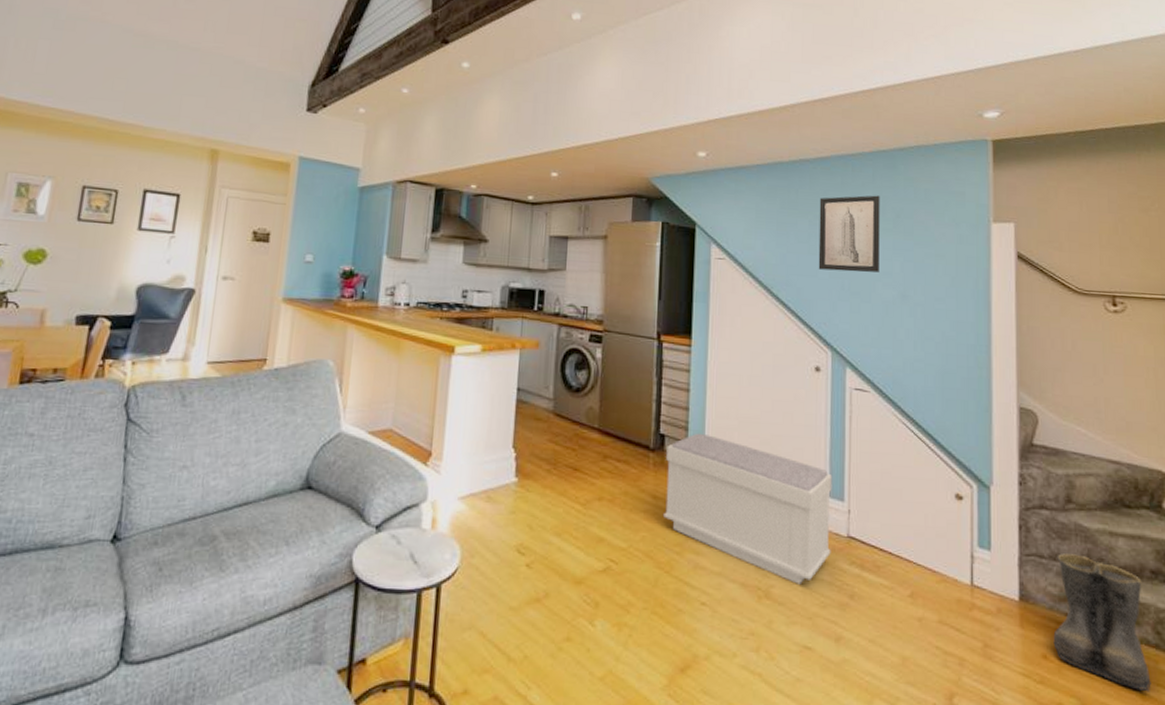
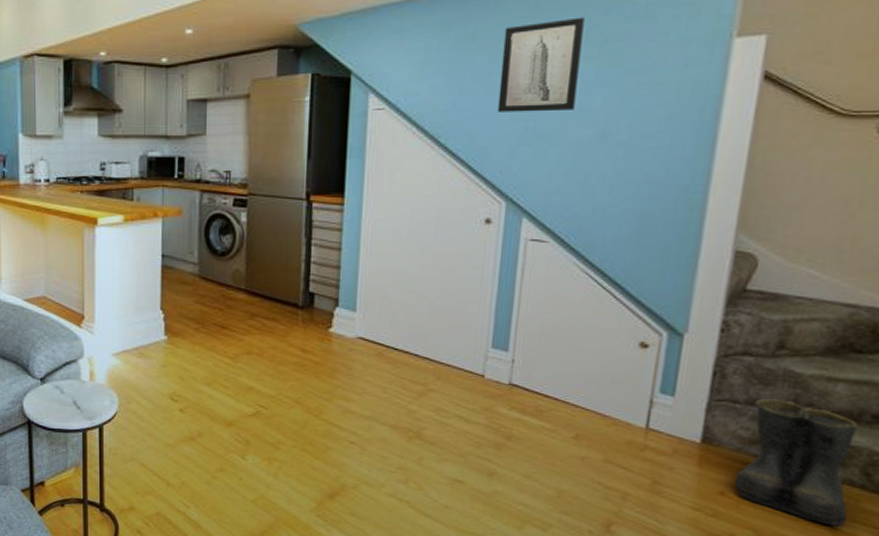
bench: present [664,433,832,584] -> none [313,290,497,427]

